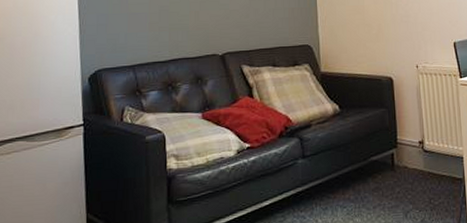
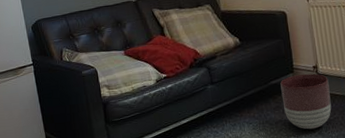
planter: none [382,150,437,216] -> present [280,73,332,130]

